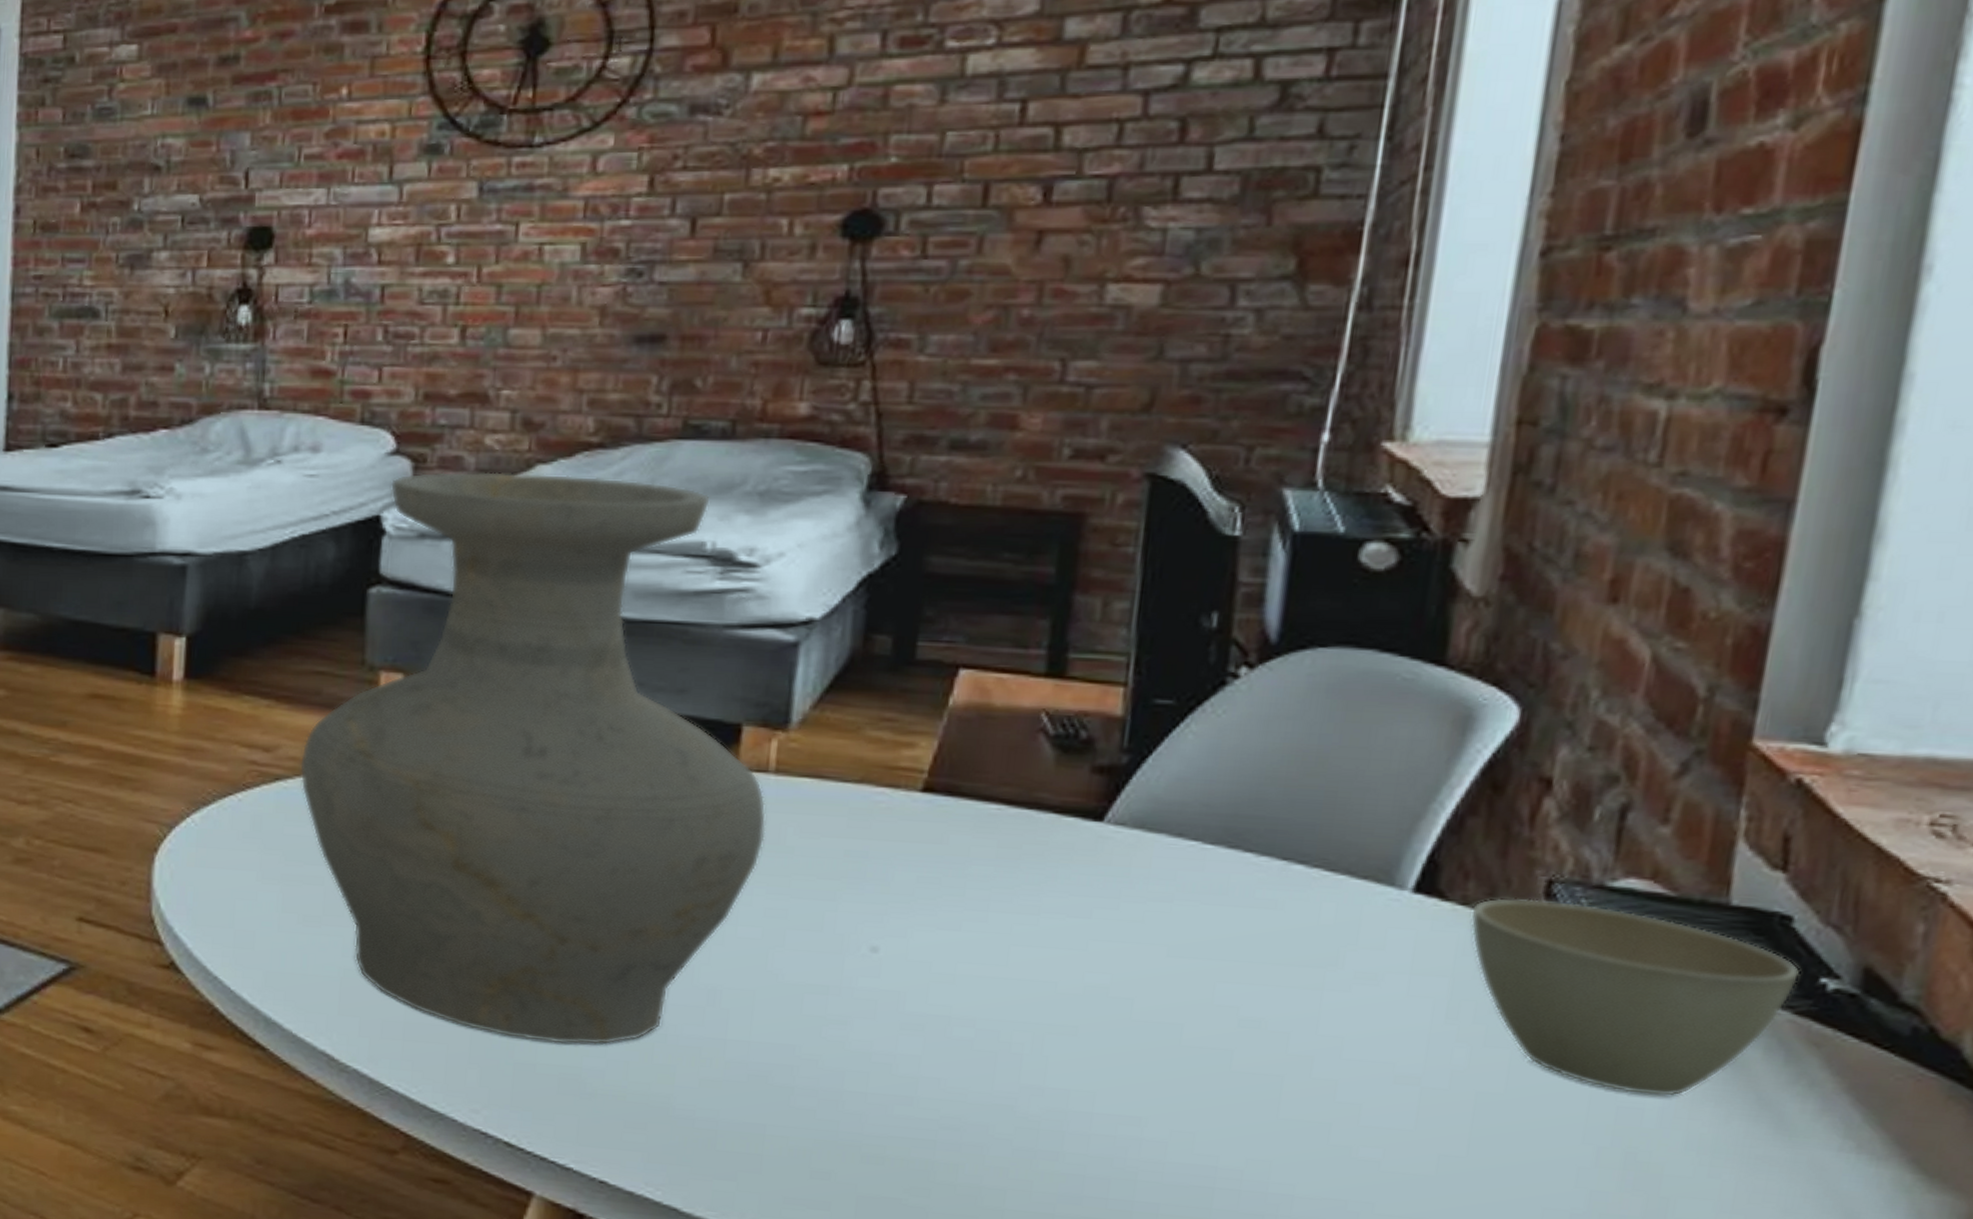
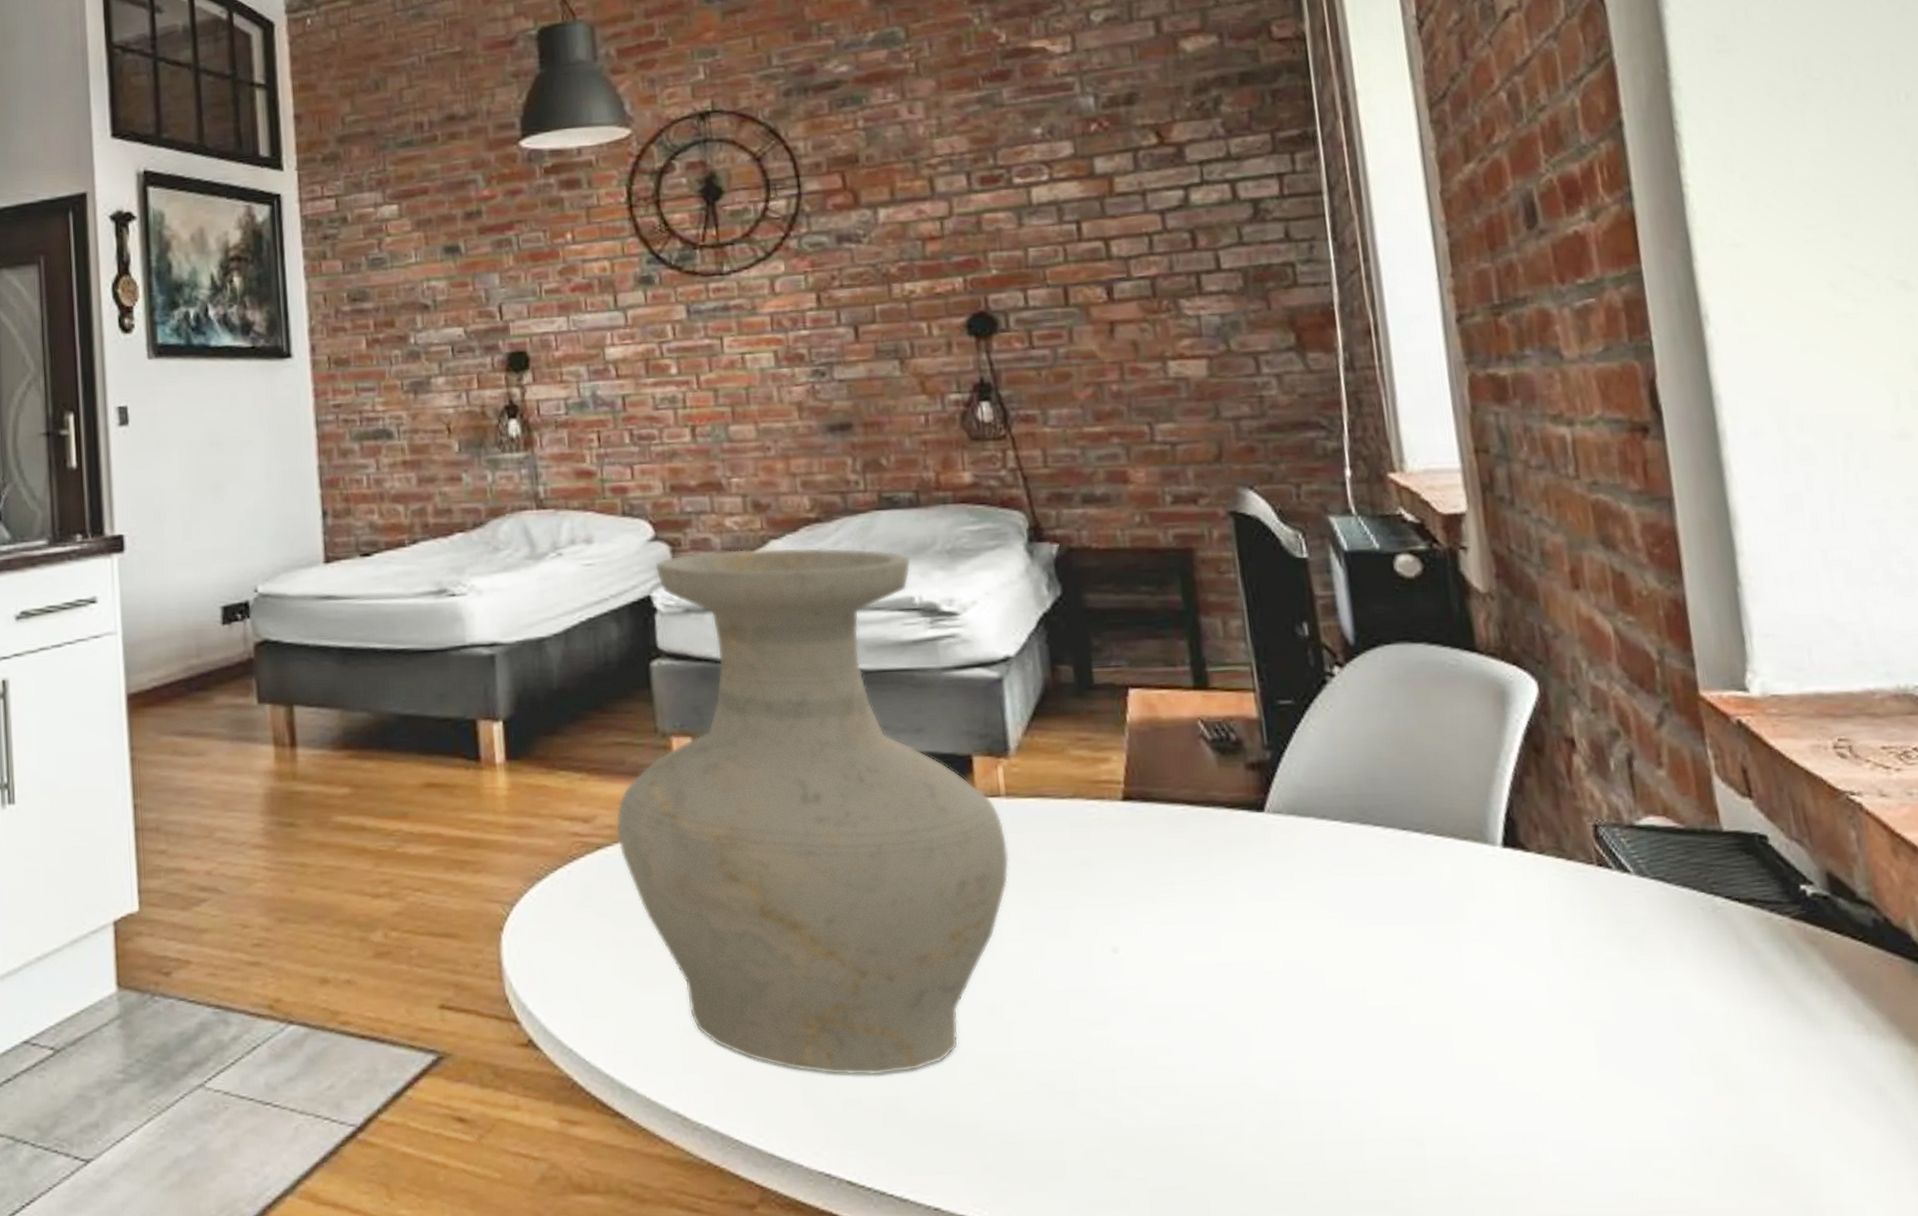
cup: present [1470,897,1801,1097] -> none [1547,841,1787,1005]

